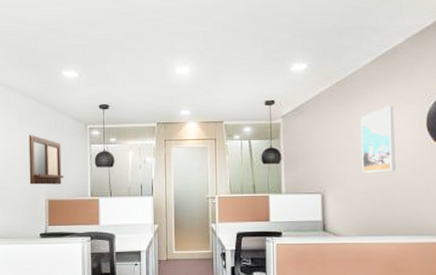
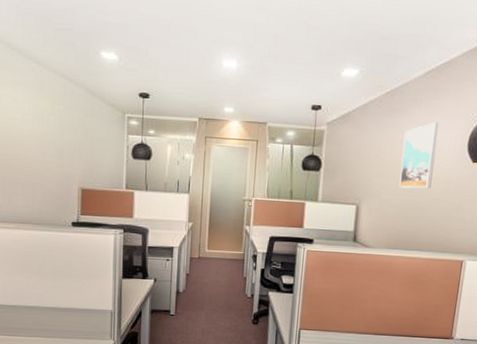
writing board: present [29,134,64,185] -> none [62,118,99,174]

